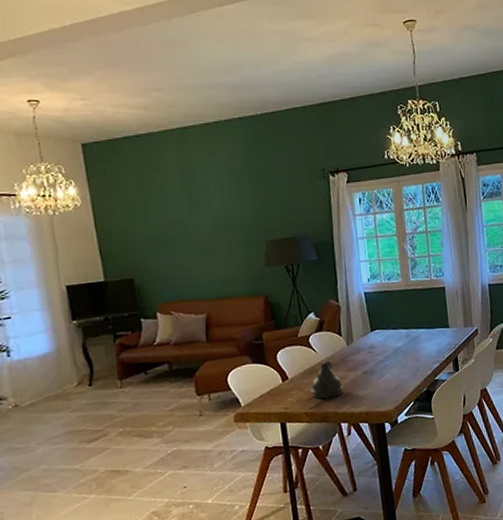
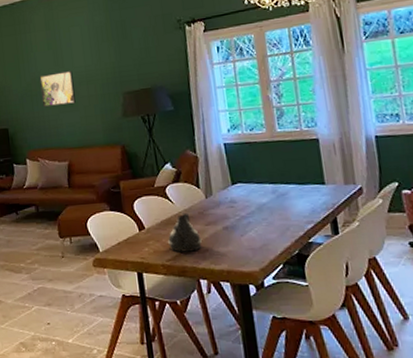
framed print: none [171,216,214,256] -> present [39,71,76,108]

